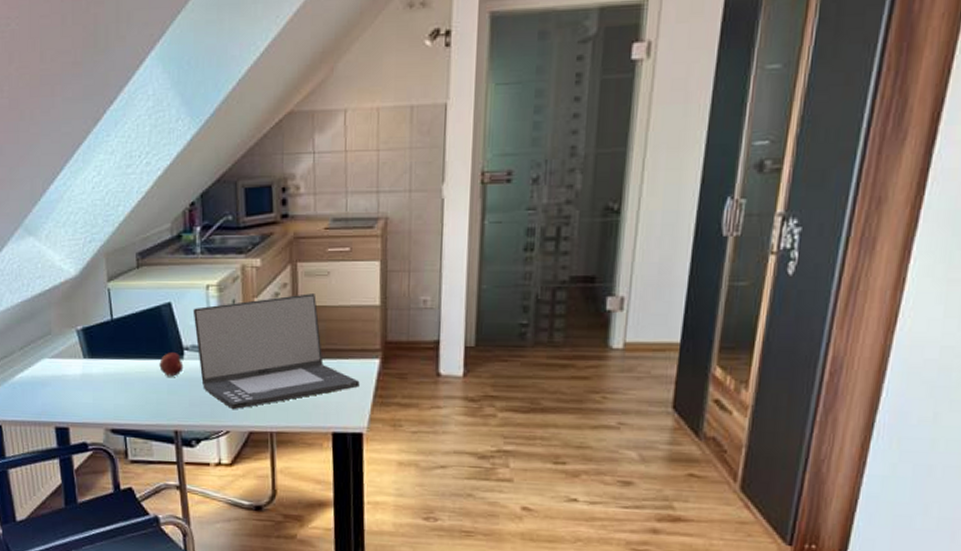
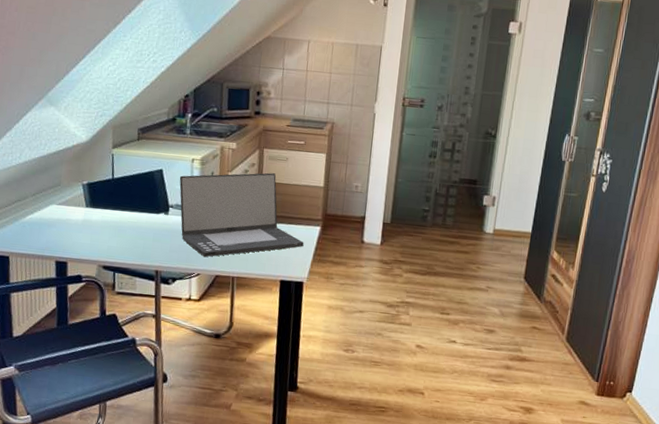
apple: present [159,353,184,377] -> none [148,208,168,228]

